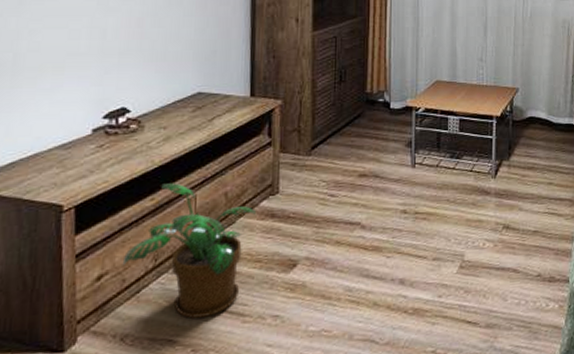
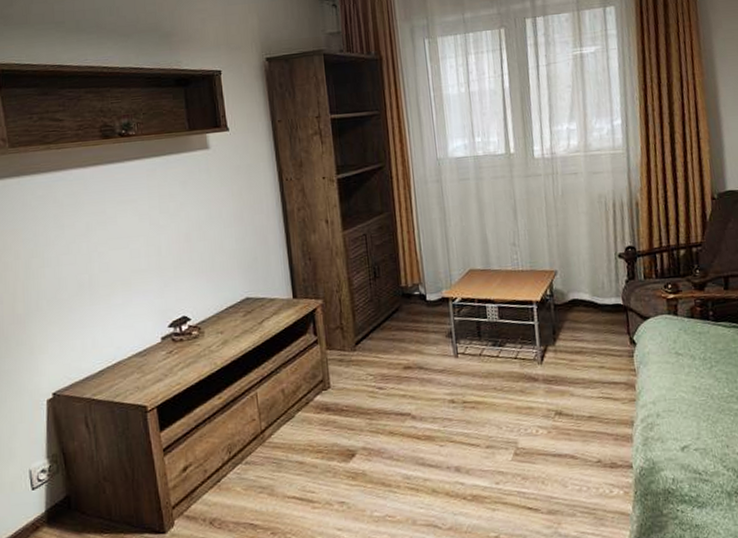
potted plant: present [122,183,256,319] -> none [202,382,312,505]

